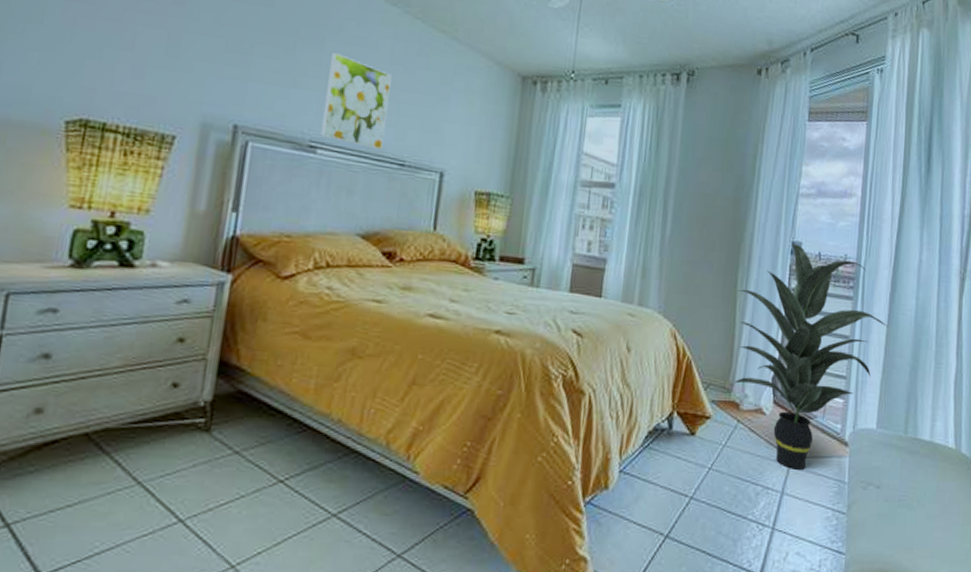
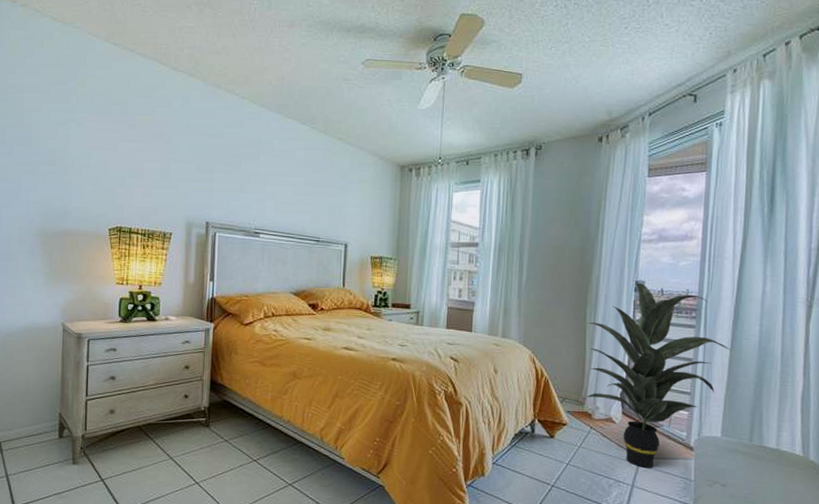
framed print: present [321,53,392,150] -> none [262,164,306,231]

